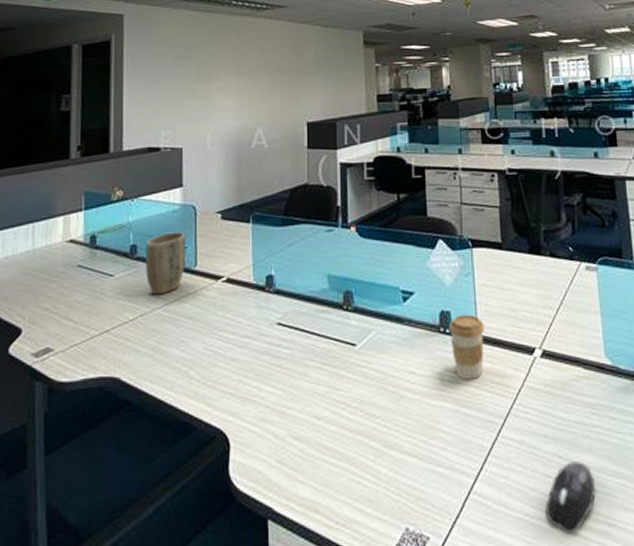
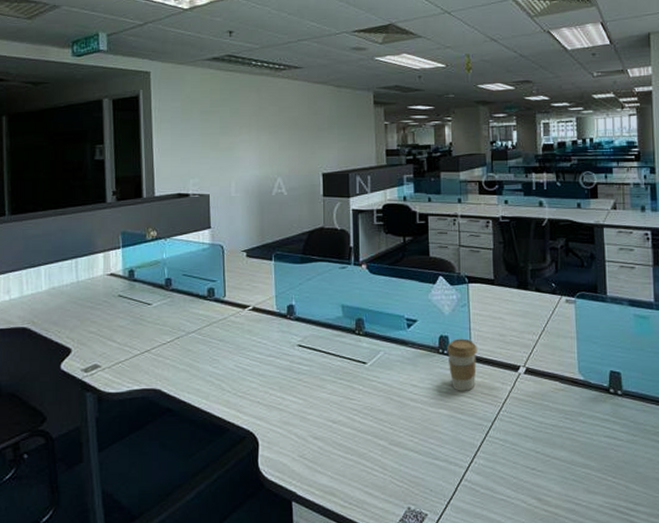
plant pot: present [145,232,186,295] -> none [179,267,216,321]
mouse: present [545,461,596,534] -> none [524,456,565,511]

